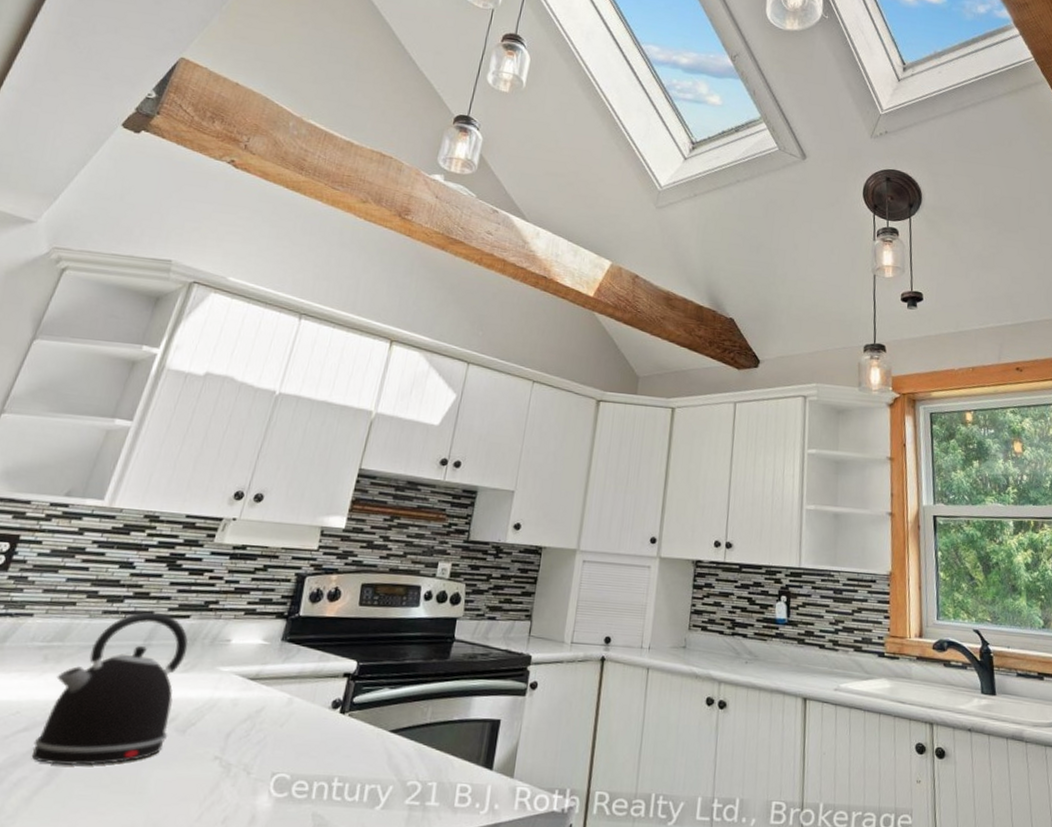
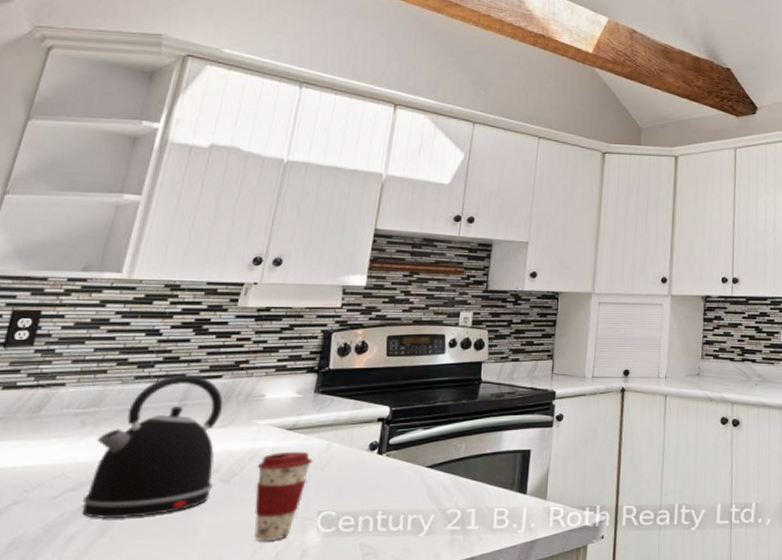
coffee cup: none [202,703,272,803] -> present [253,451,313,542]

